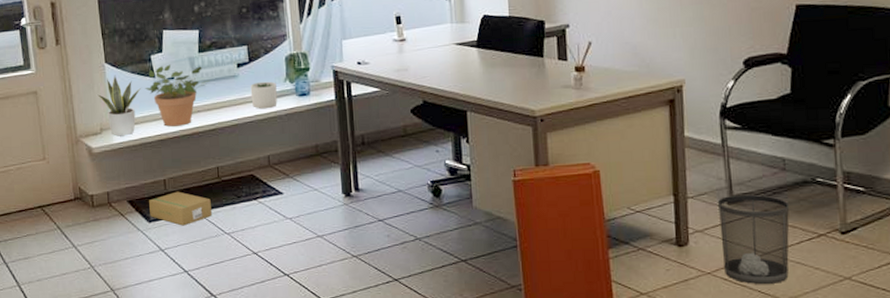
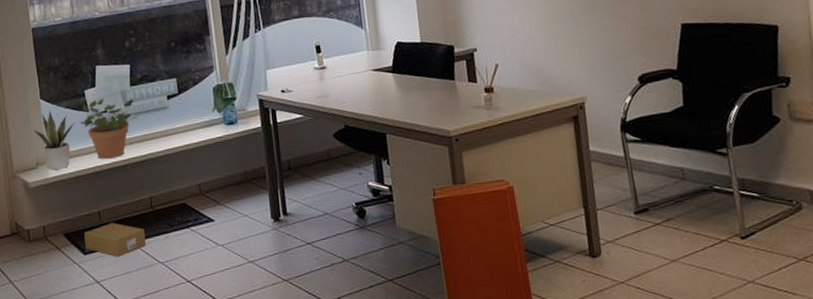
planter: present [250,81,278,110] -> none [180,111,207,139]
waste bin: present [717,194,790,284] -> none [624,204,697,291]

